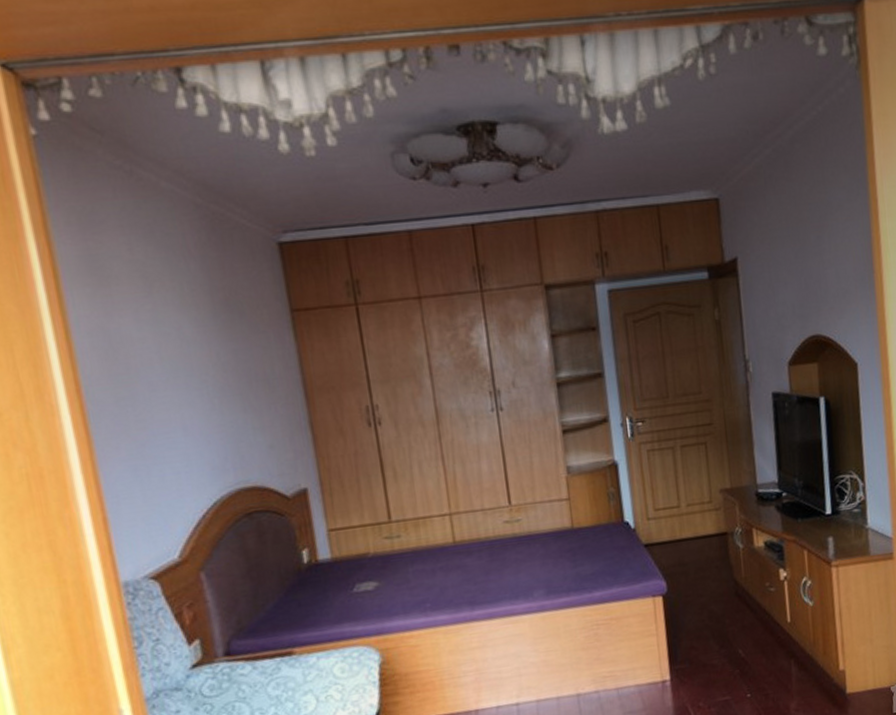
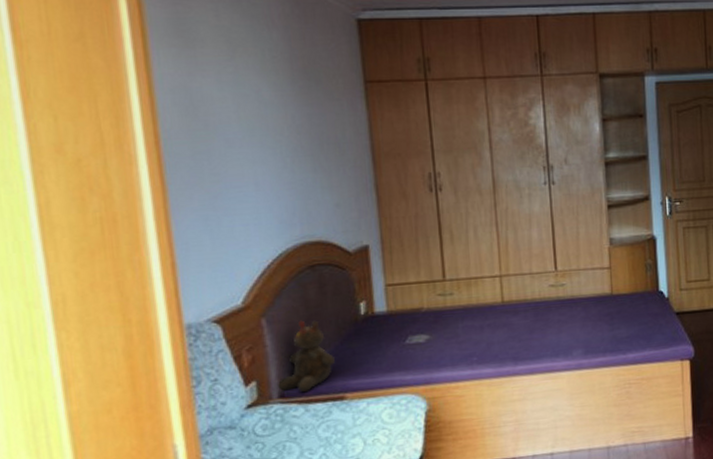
teddy bear: none [222,572,280,650] -> present [278,320,335,393]

